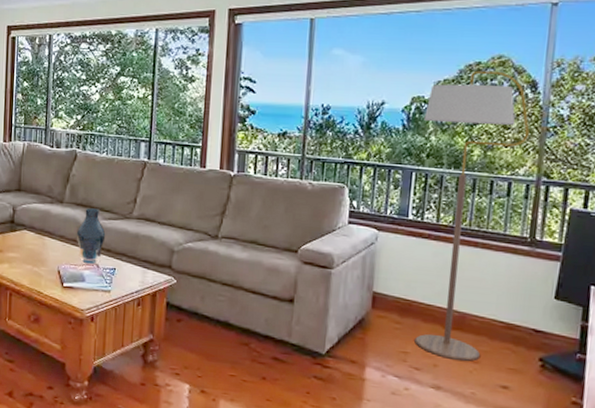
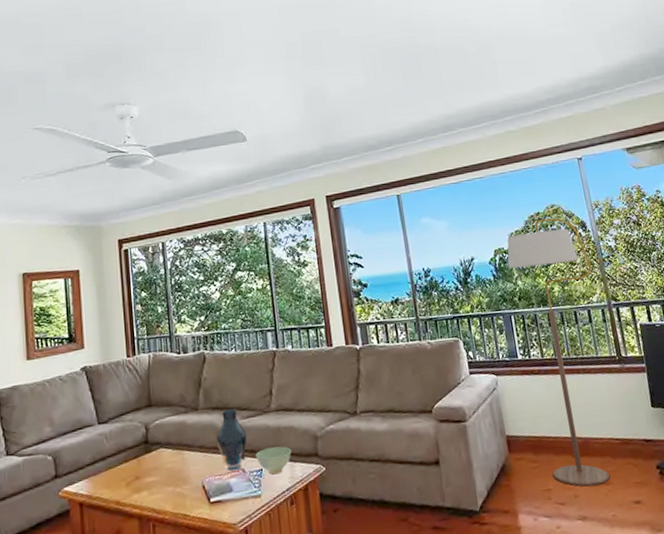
bowl: none [111,251,147,276] -> present [256,446,292,475]

